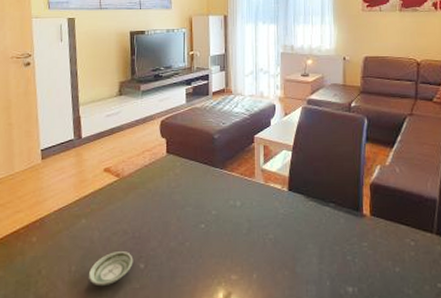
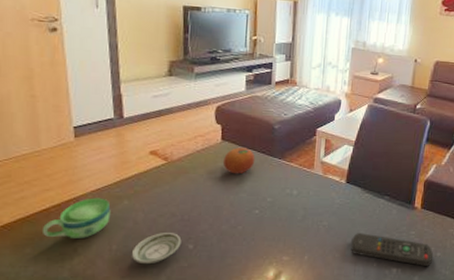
cup: none [12,217,71,261] -> present [41,197,111,240]
fruit: none [168,160,198,187] -> present [222,147,256,174]
remote control: none [300,246,391,284] -> present [351,233,433,266]

